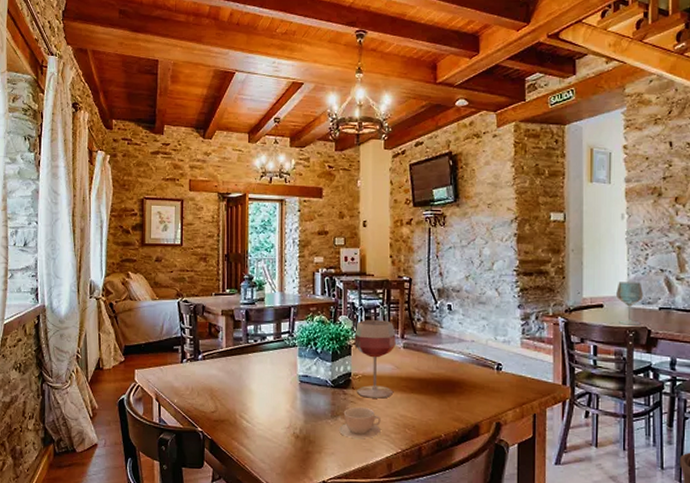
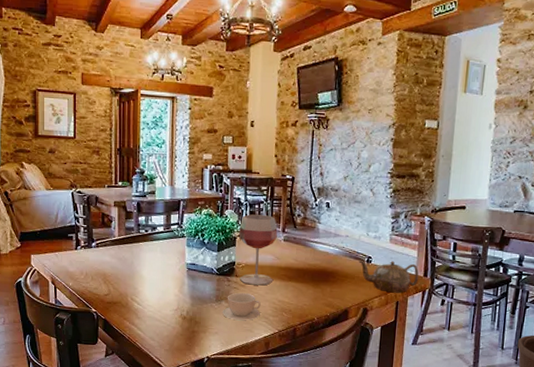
teapot: none [487,368,556,404] -> present [358,260,419,293]
wine glass: present [615,282,644,326] -> none [477,186,502,226]

